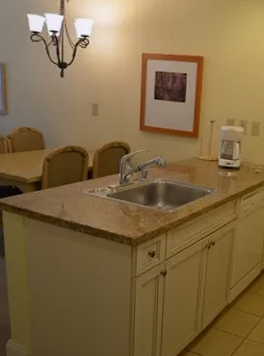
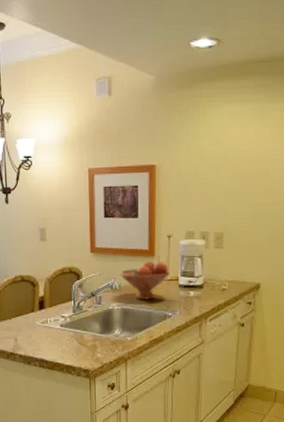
fruit bowl: none [165,142,211,177] -> present [120,261,170,300]

